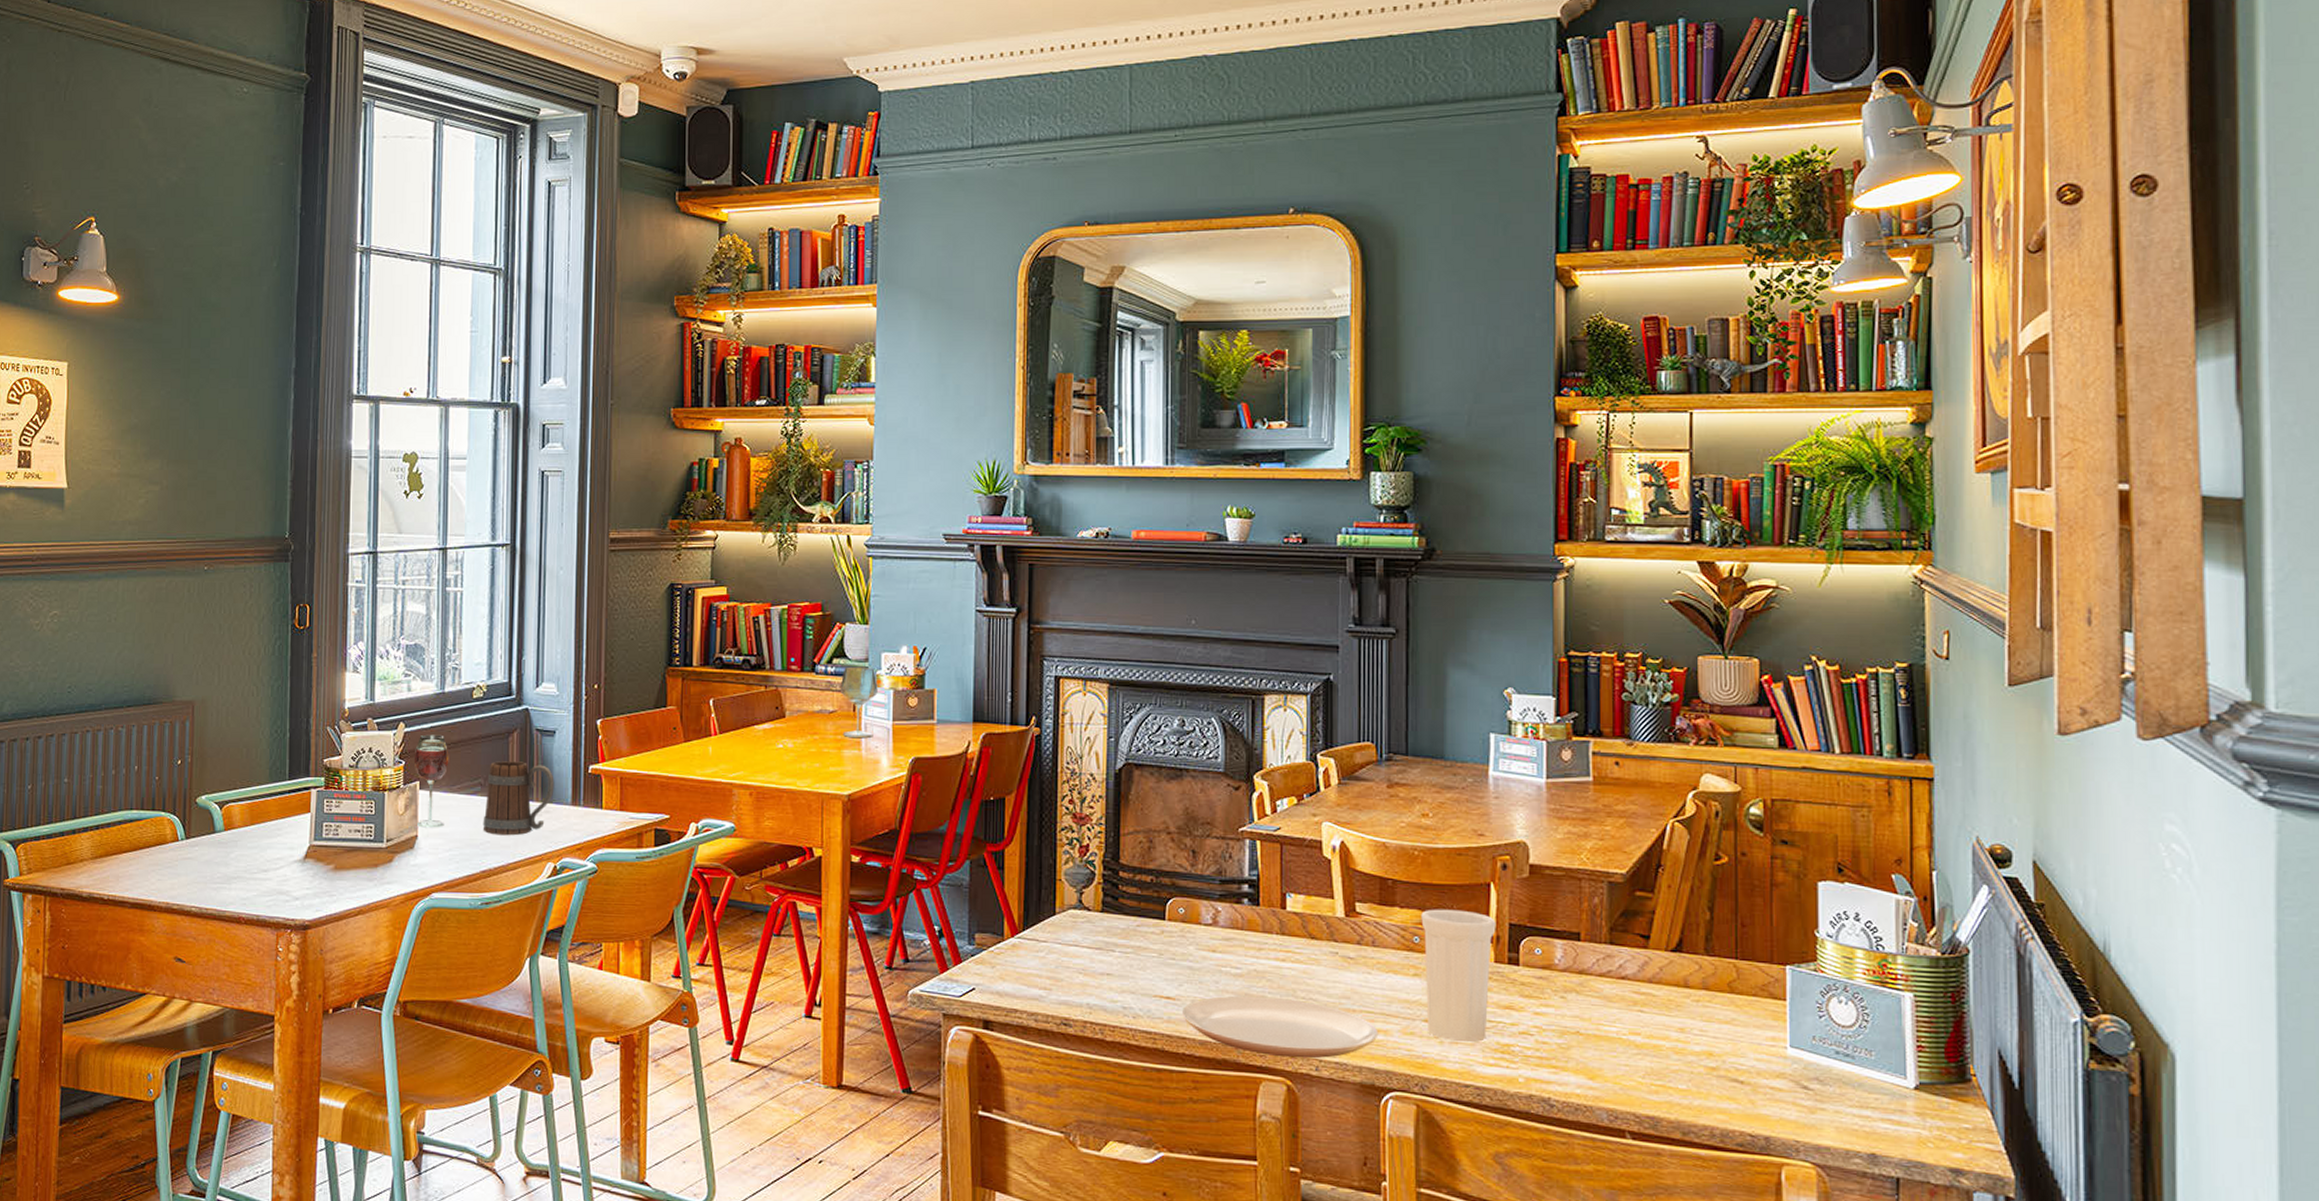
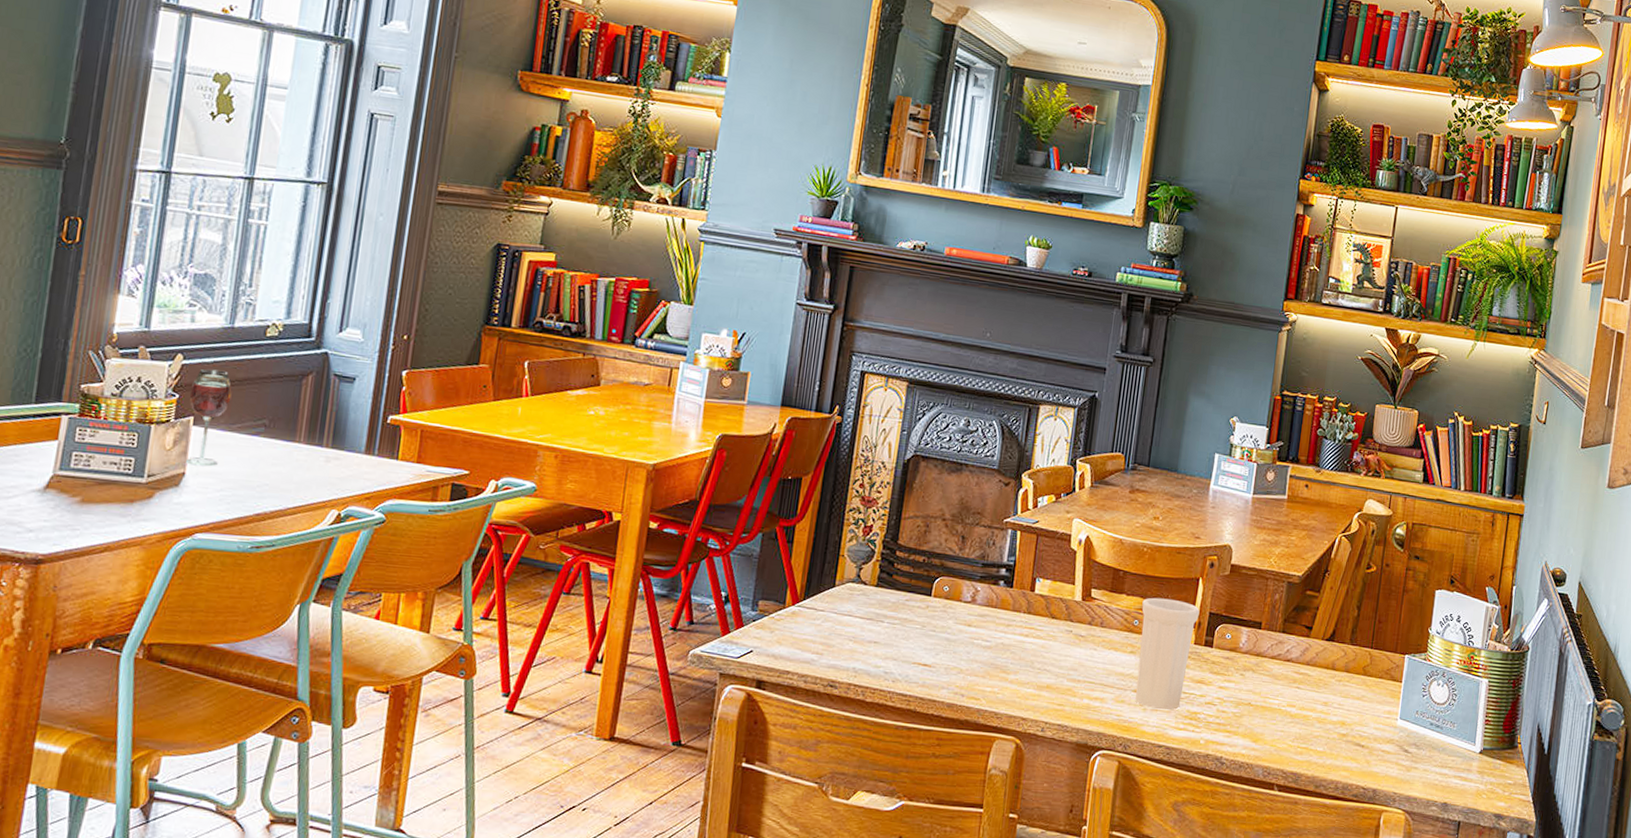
beer mug: present [483,761,554,836] -> none [262,403,349,481]
wine glass: present [840,666,878,739] -> none [656,343,695,413]
plate: present [1182,995,1379,1059] -> none [935,665,1096,721]

